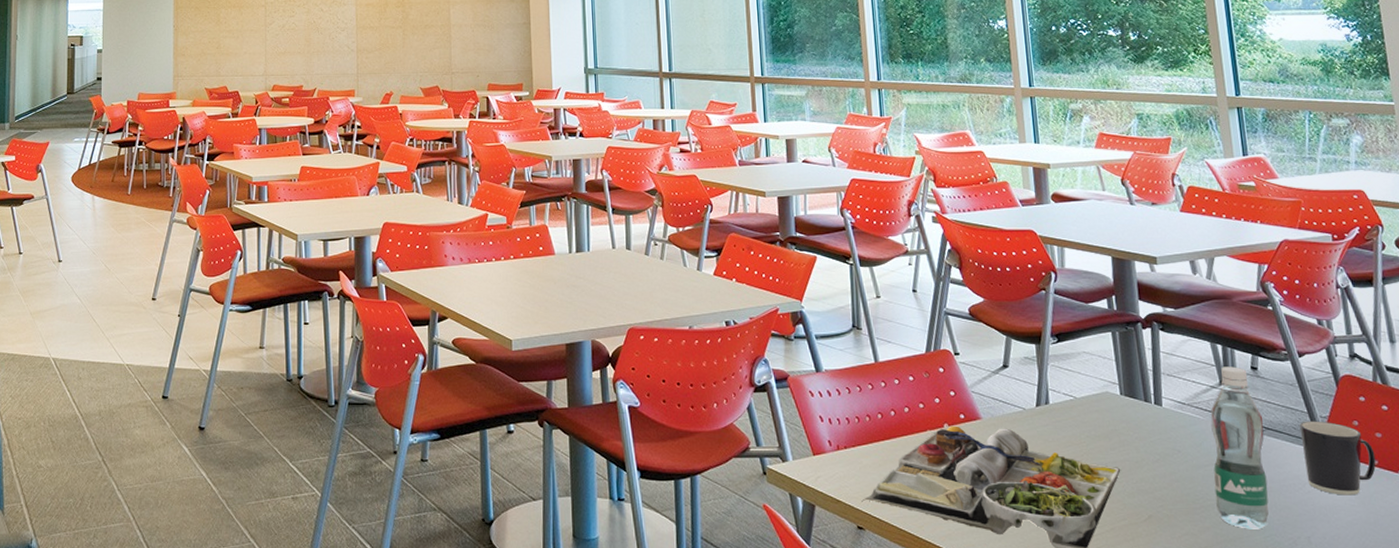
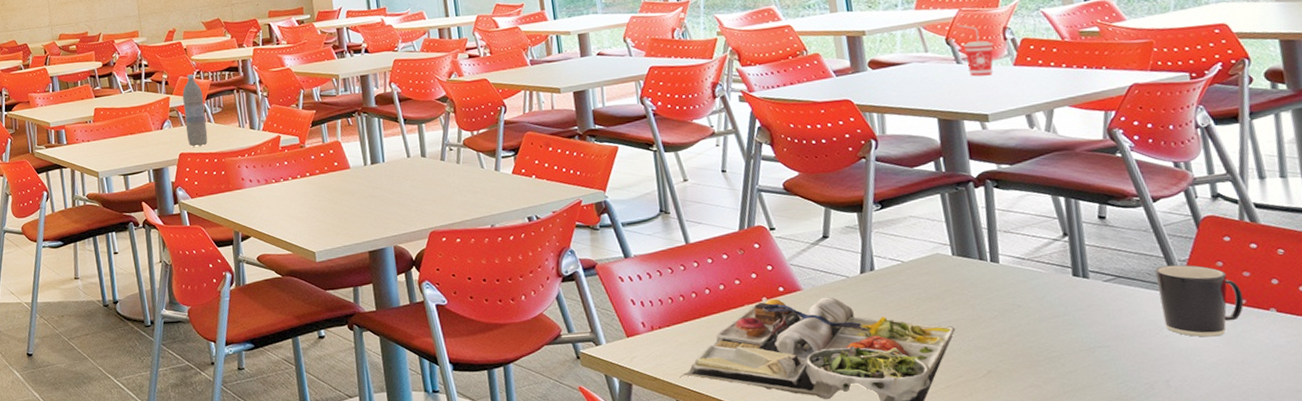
water bottle: none [392,140,415,217] -> present [182,73,208,147]
beverage cup: none [1132,167,1163,219] -> present [958,24,994,77]
bottle: present [1210,366,1269,529] -> none [1053,217,1122,377]

